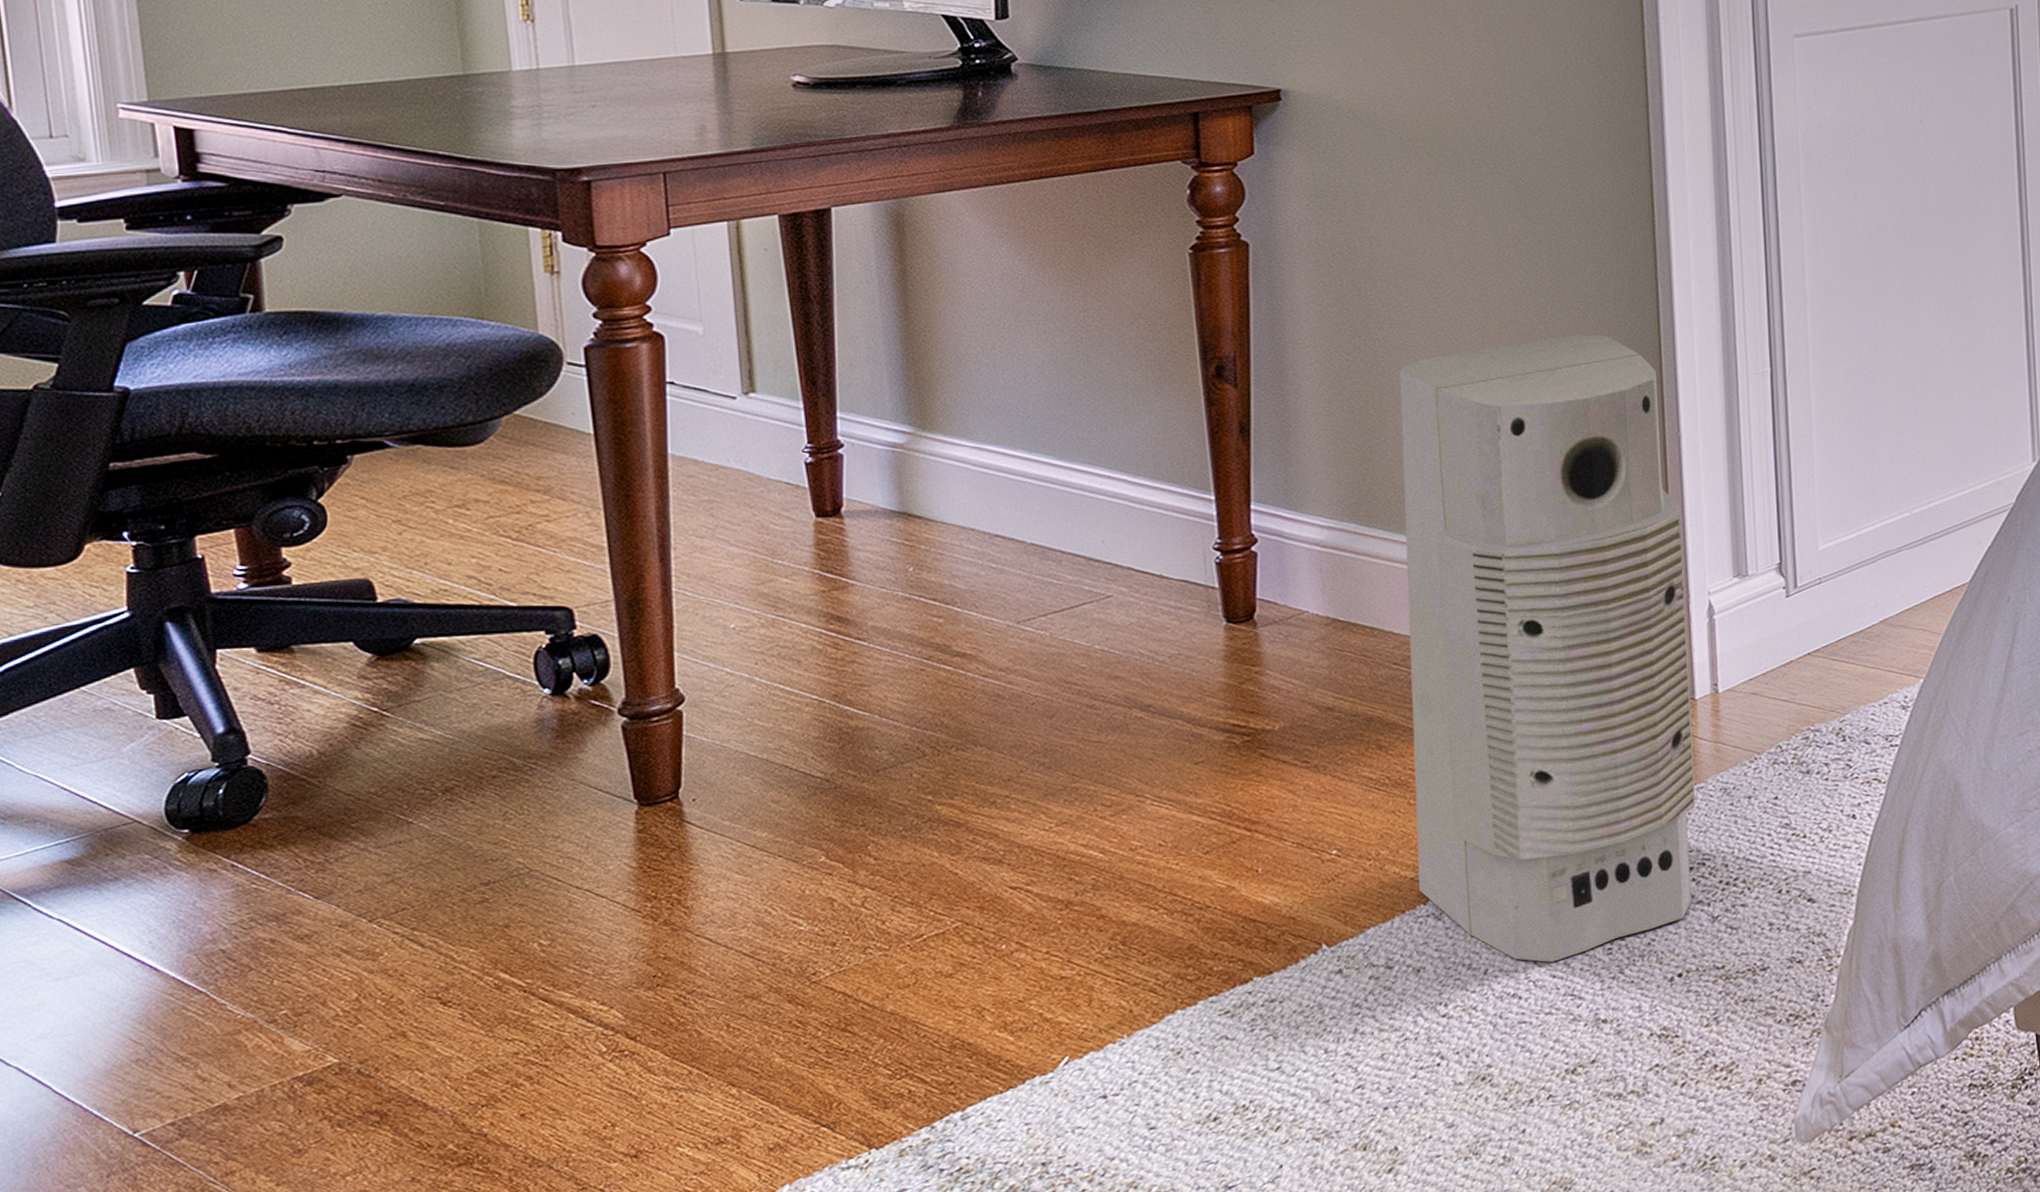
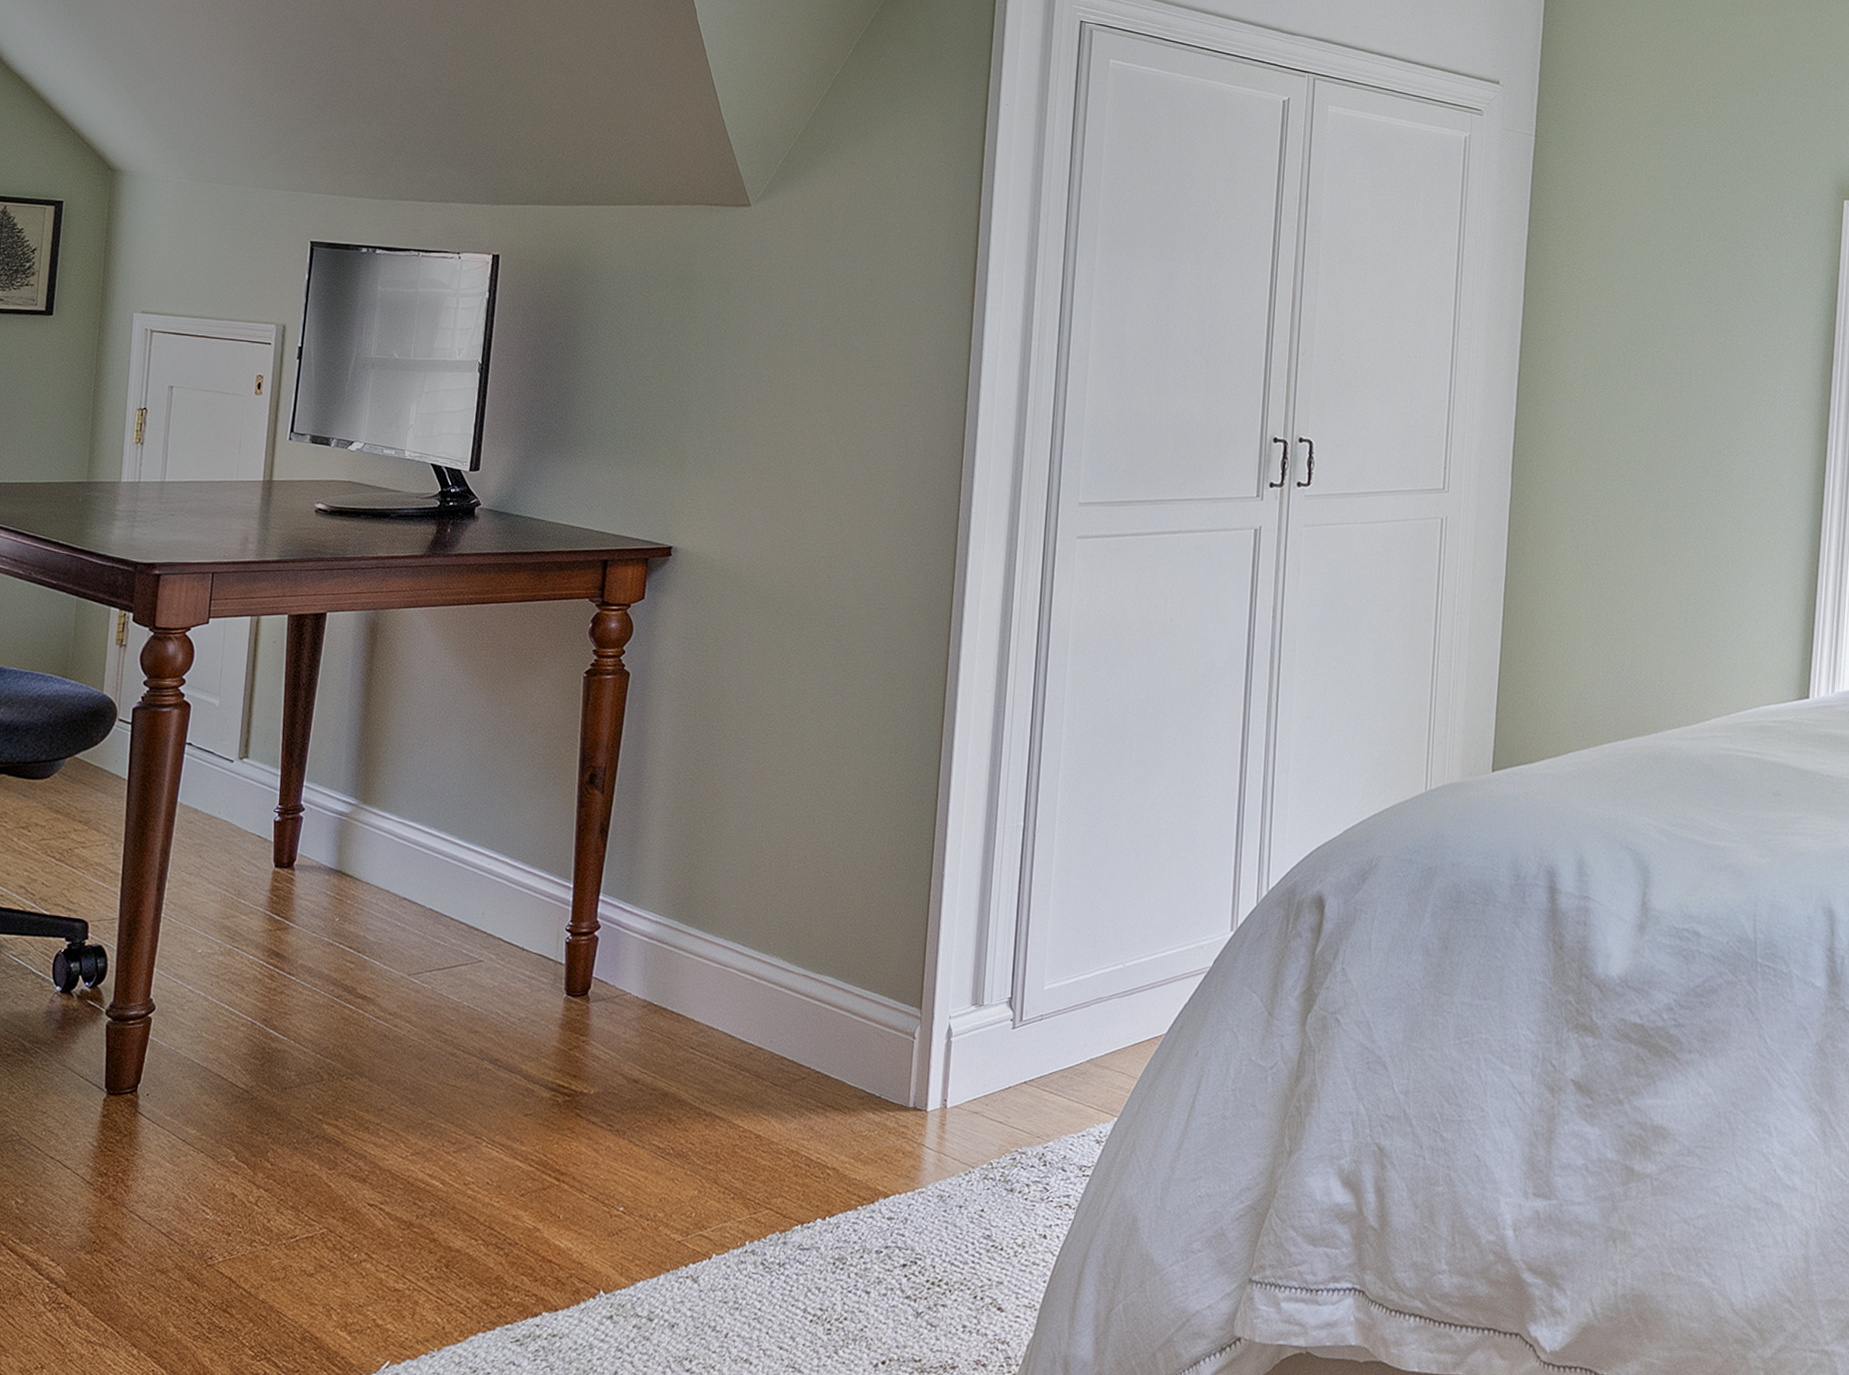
air purifier: present [1399,334,1696,962] -> none [683,777,936,1335]

